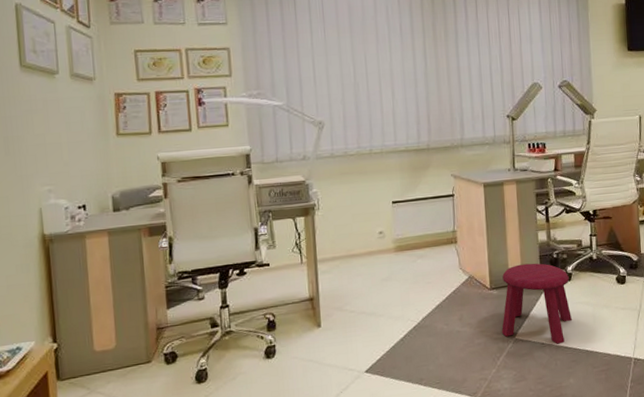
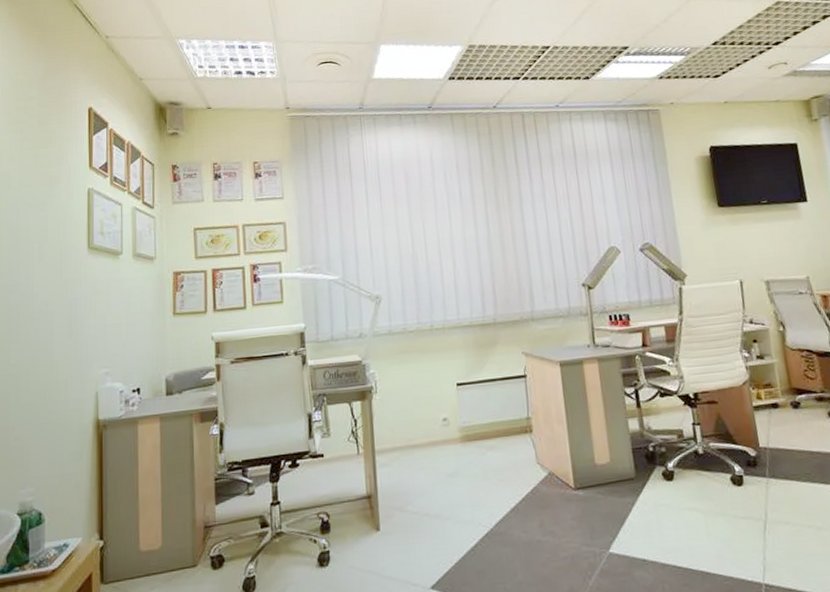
stool: present [502,263,572,344] -> none [588,457,679,562]

